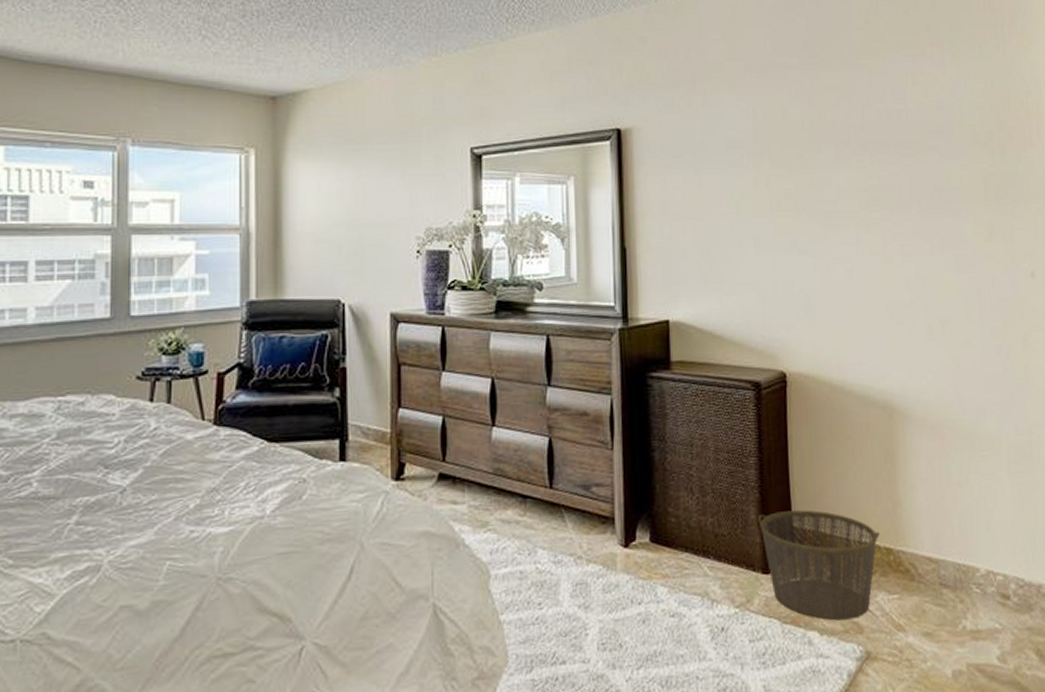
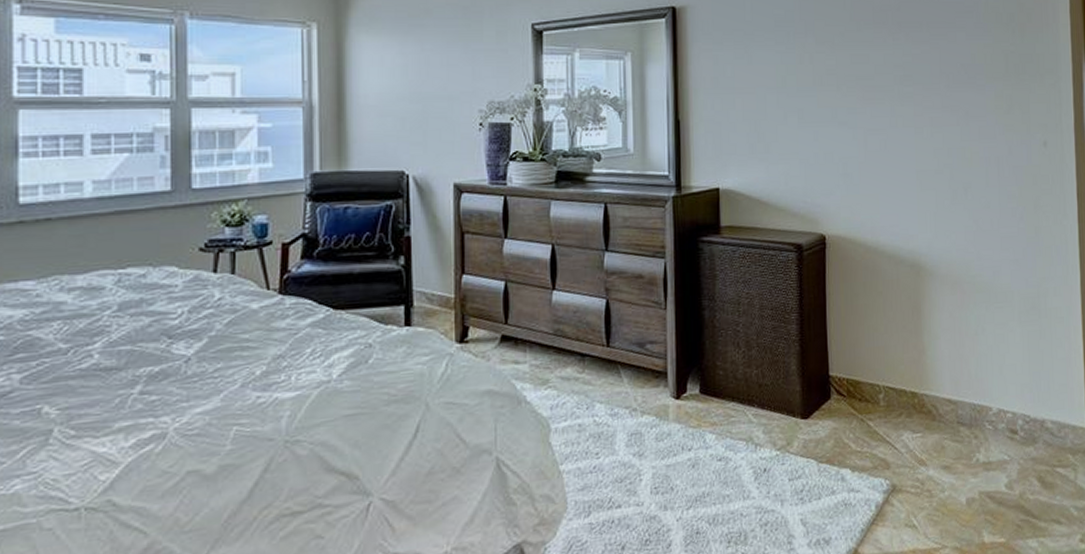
basket: present [758,509,880,621] -> none [798,360,906,458]

